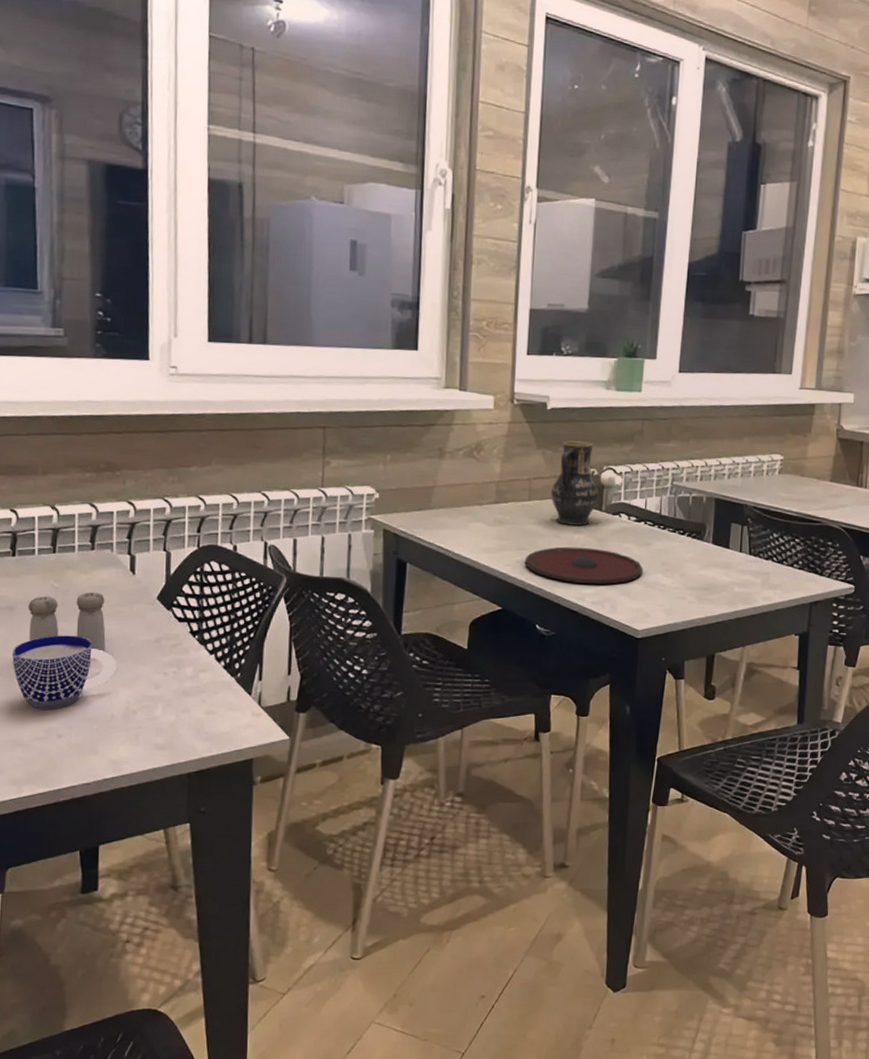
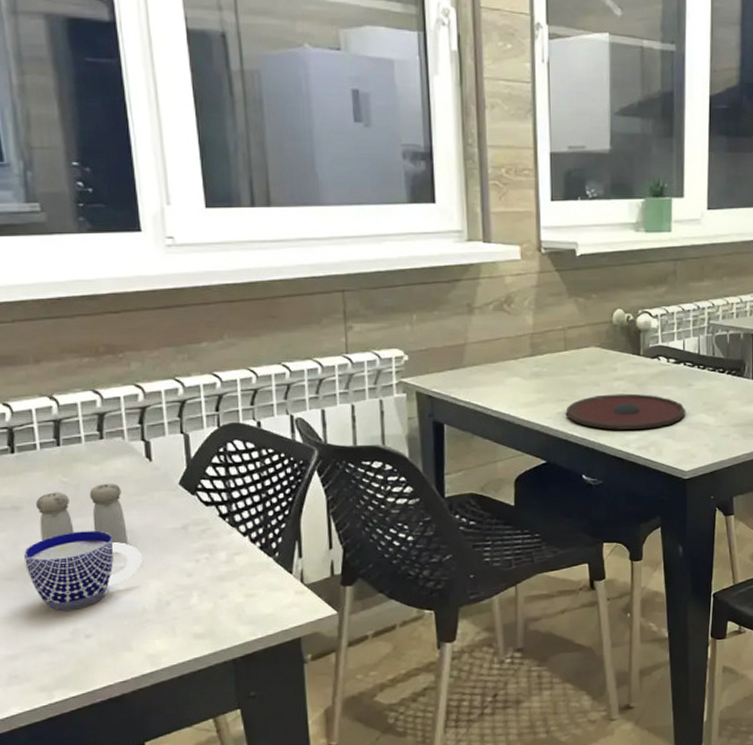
vase: present [551,440,599,526] -> none [587,286,636,372]

